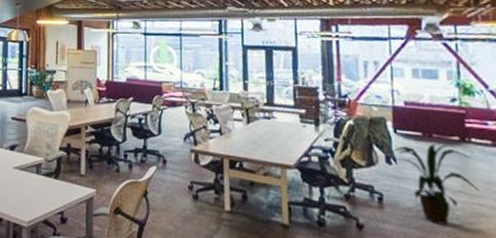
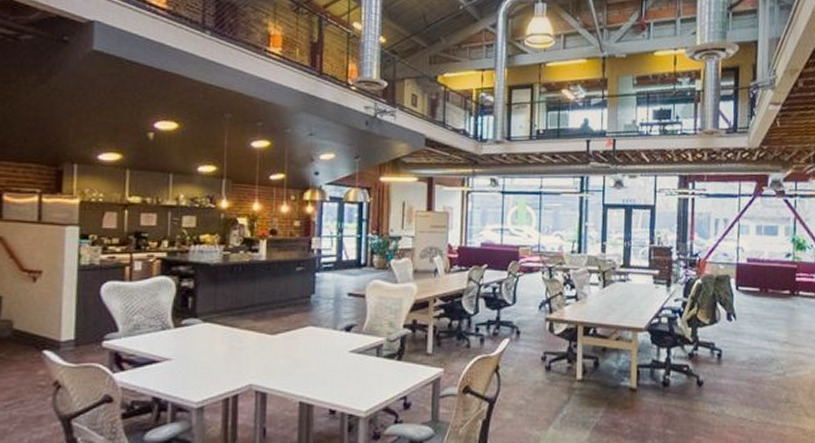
house plant: present [390,143,480,225] -> none [731,298,802,375]

